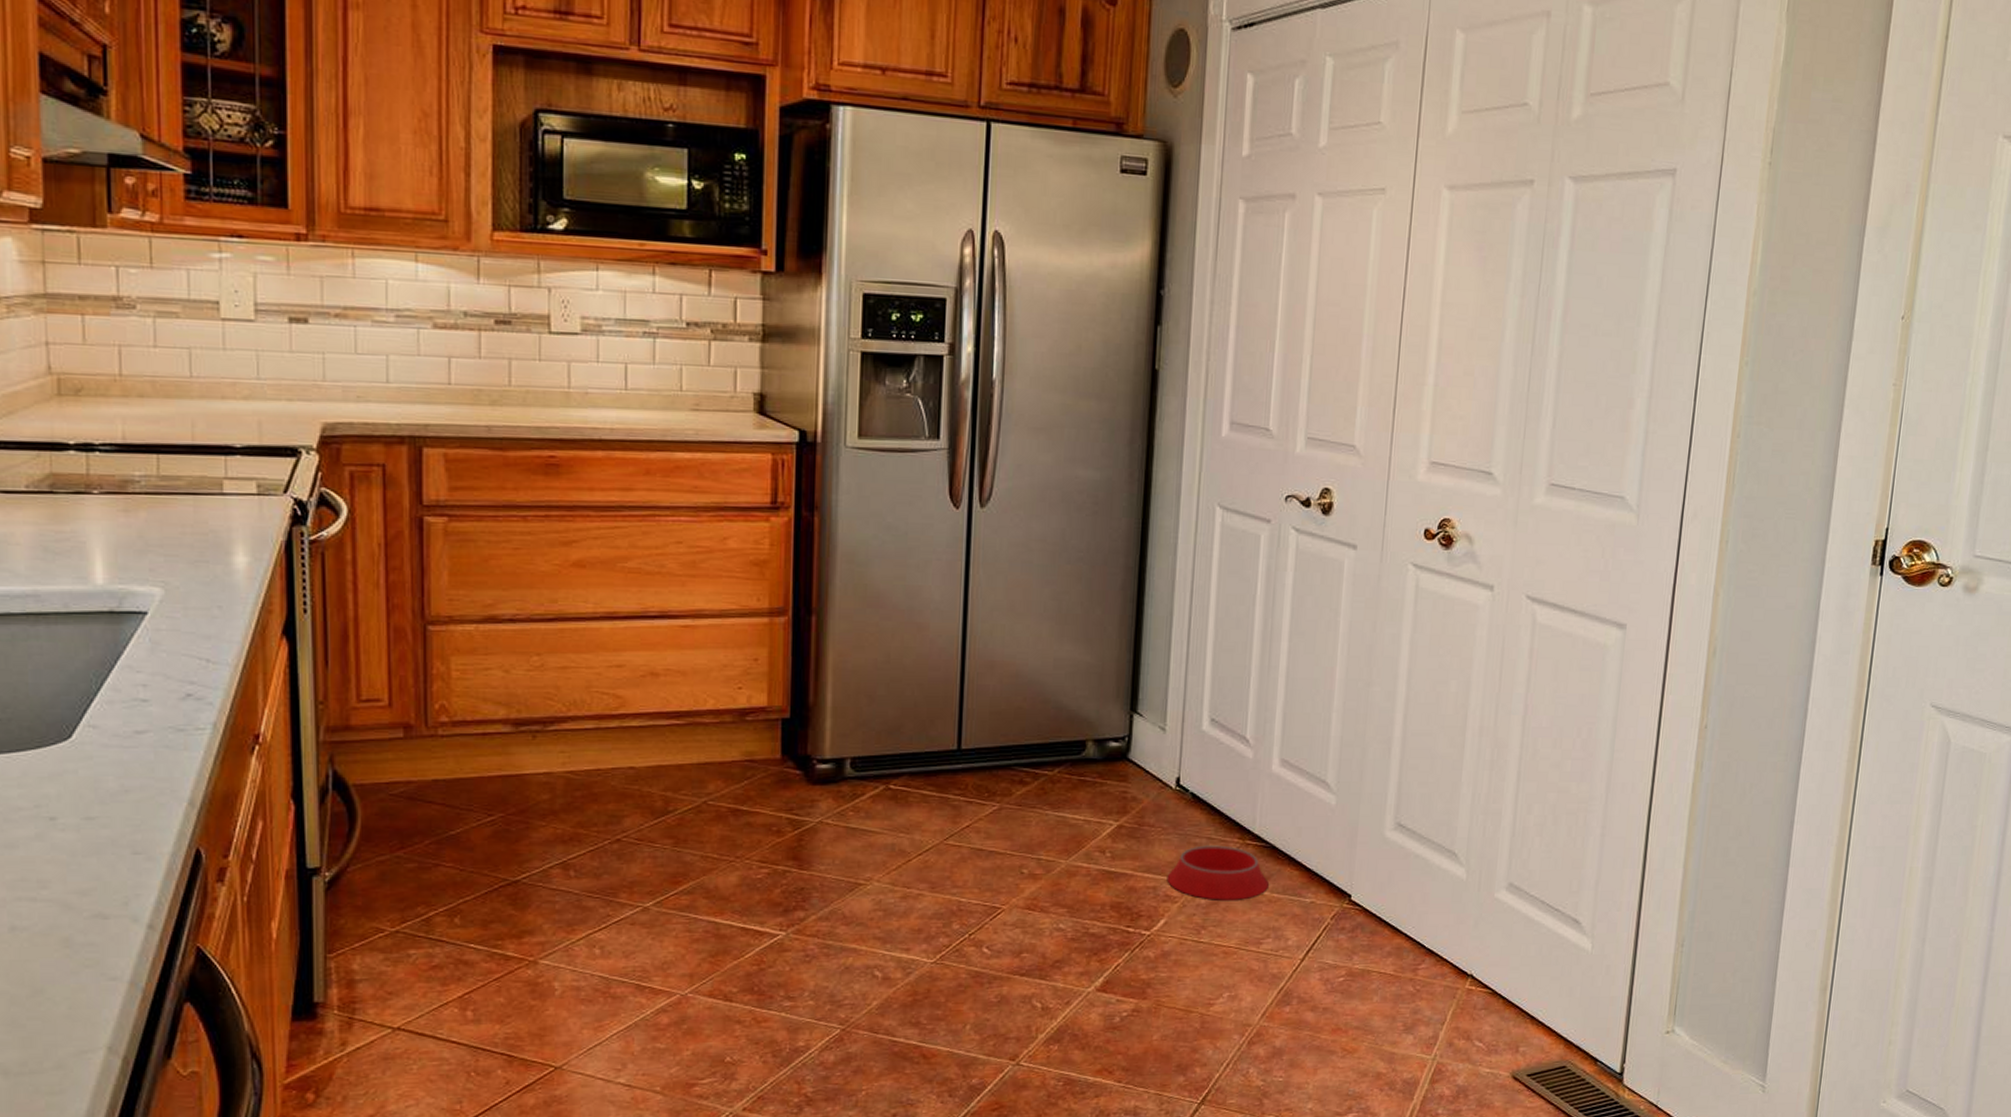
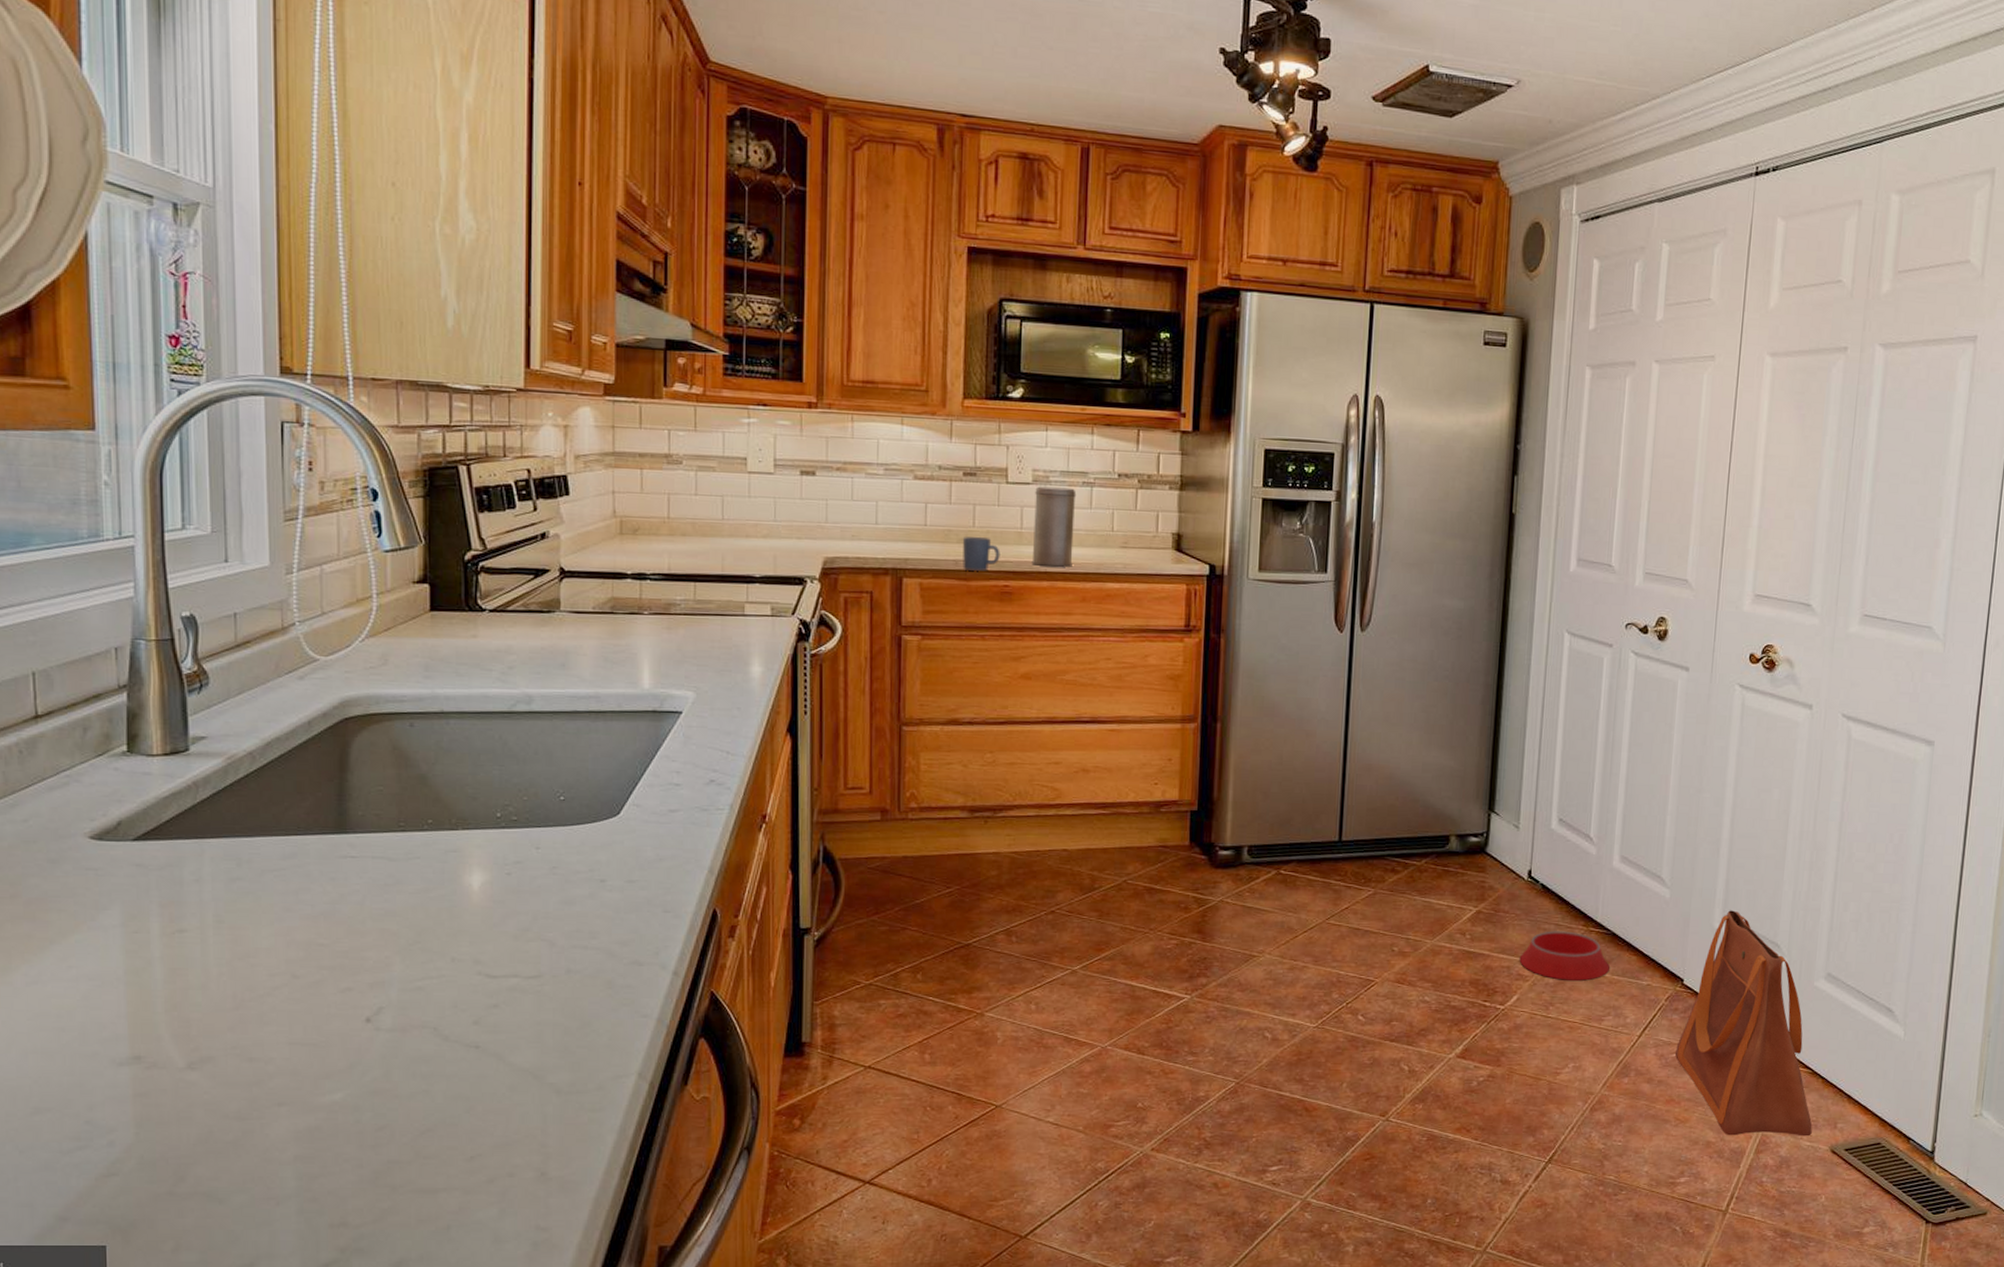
mug: none [495,398,544,440] -> present [962,537,1000,572]
canister: none [582,337,636,434] -> present [1031,486,1077,567]
shopping bag: none [1341,817,1492,1066] -> present [1674,910,1812,1137]

